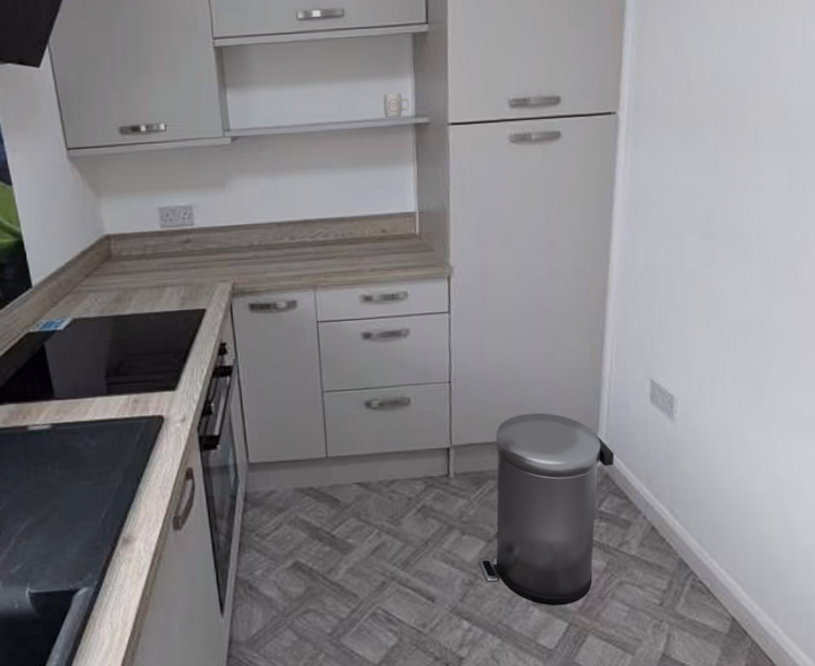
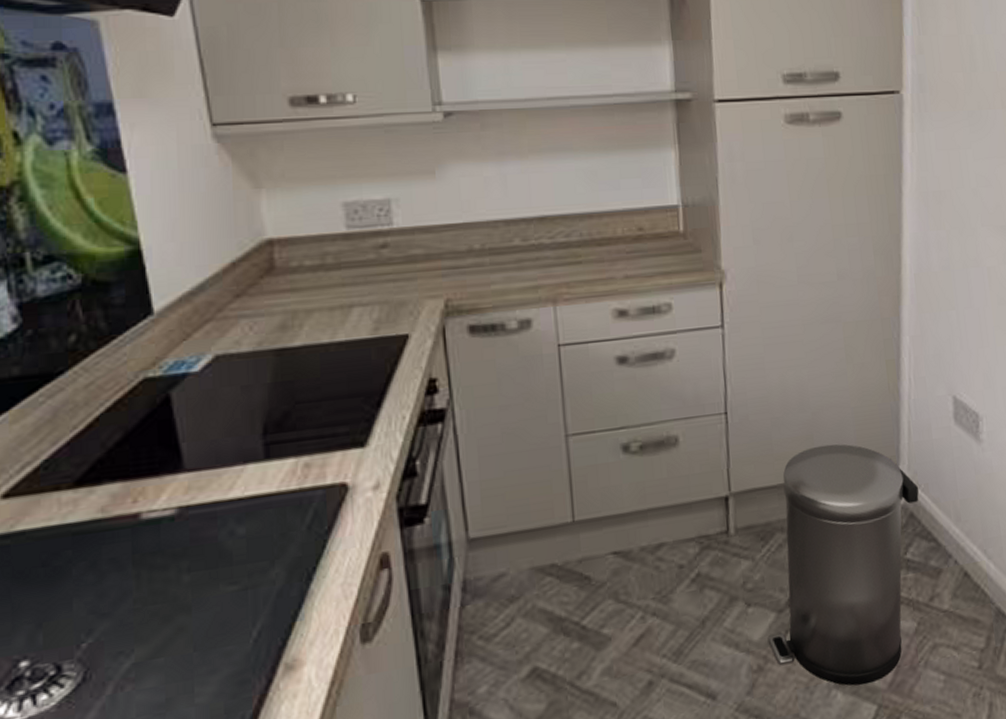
mug: present [383,92,410,118] -> none [636,63,669,92]

